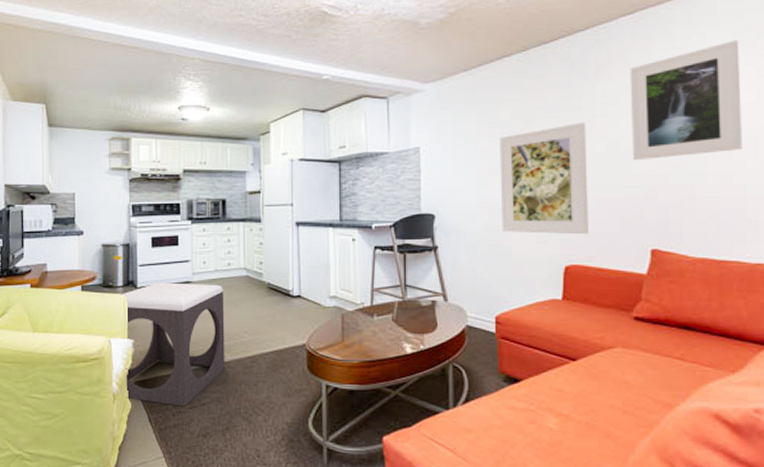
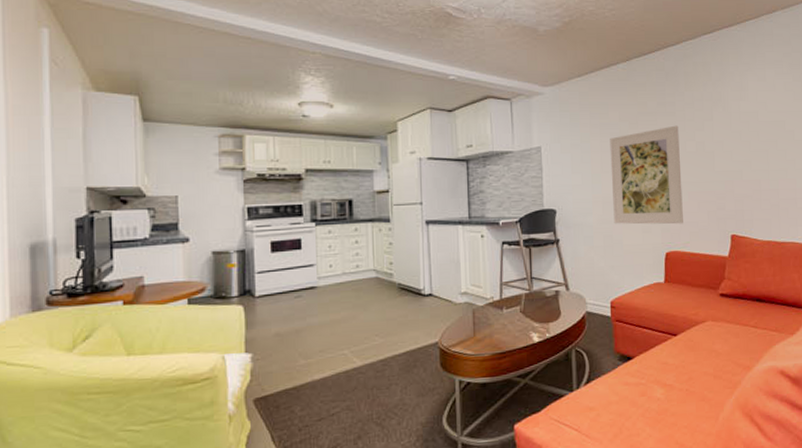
footstool: present [120,282,225,407] -> none [235,288,356,420]
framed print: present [629,40,742,161] -> none [711,60,793,159]

